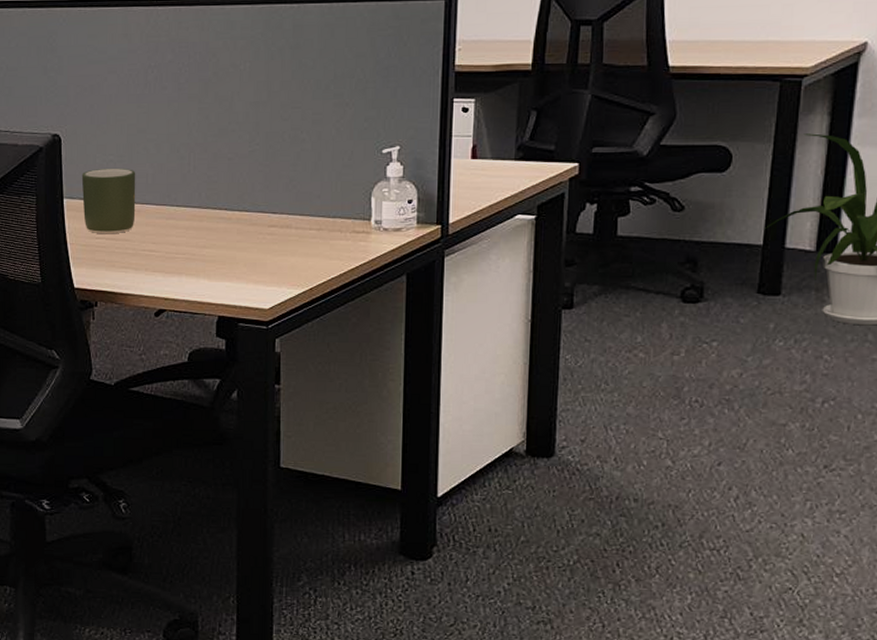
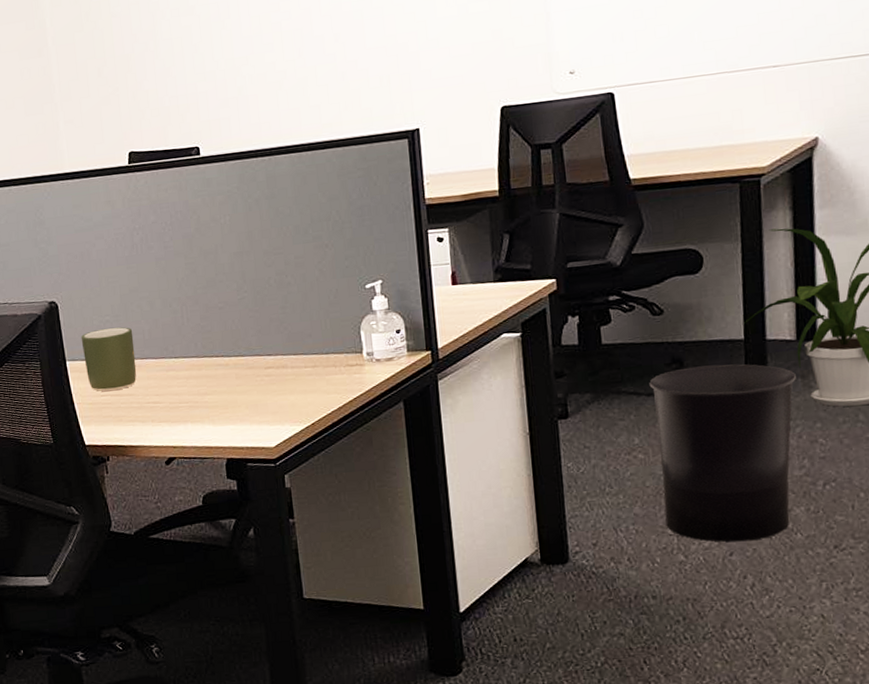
waste bin: none [657,268,810,452] -> present [649,364,796,542]

